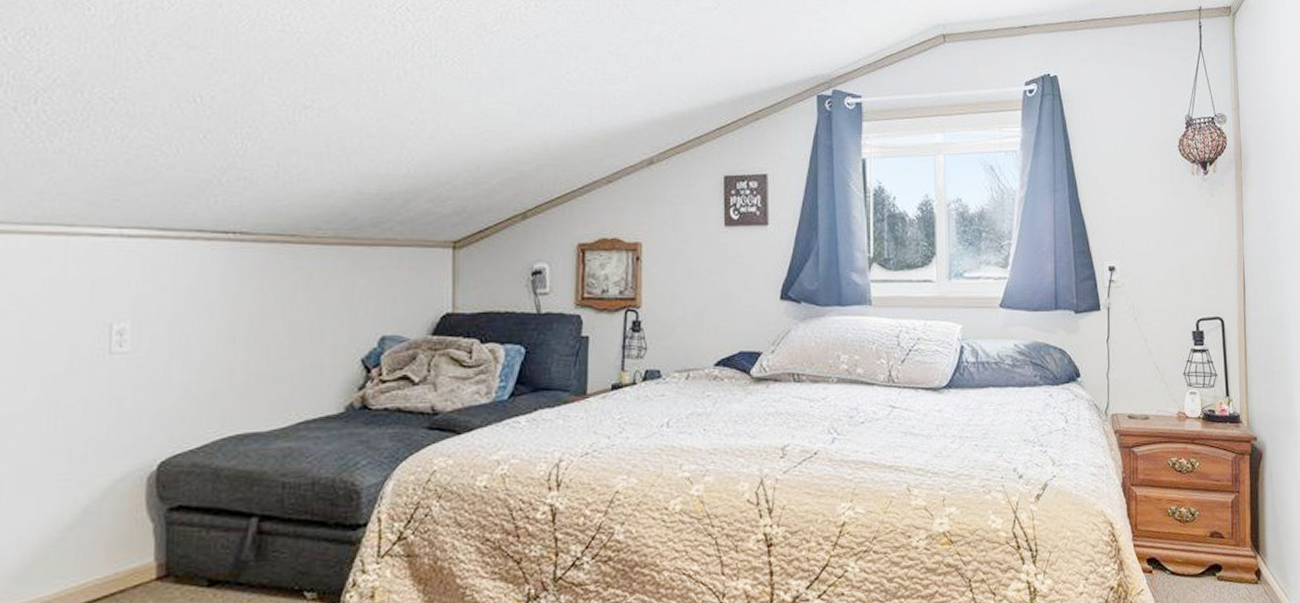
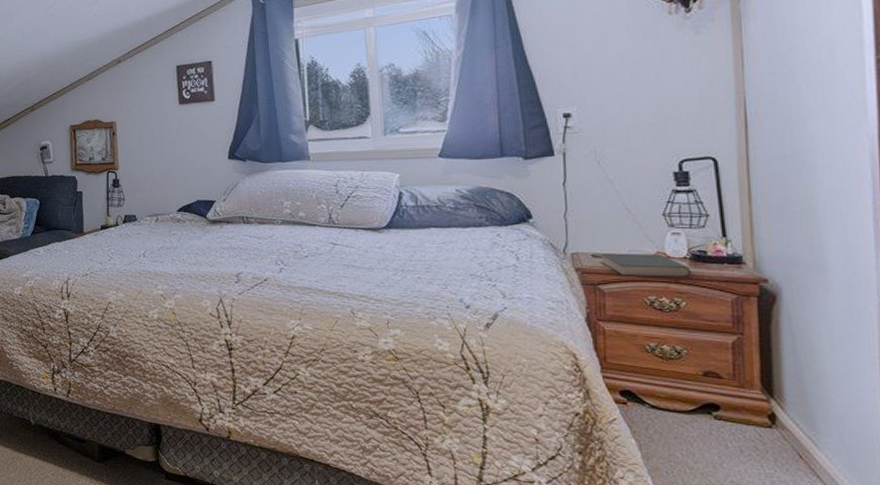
book: none [1135,413,1203,438] -> present [600,253,691,277]

